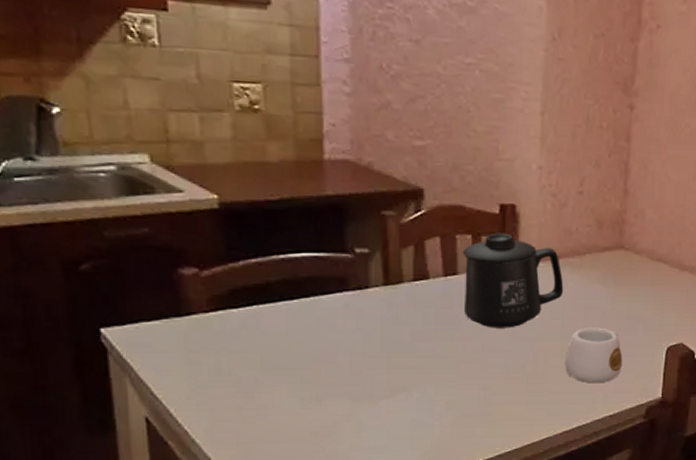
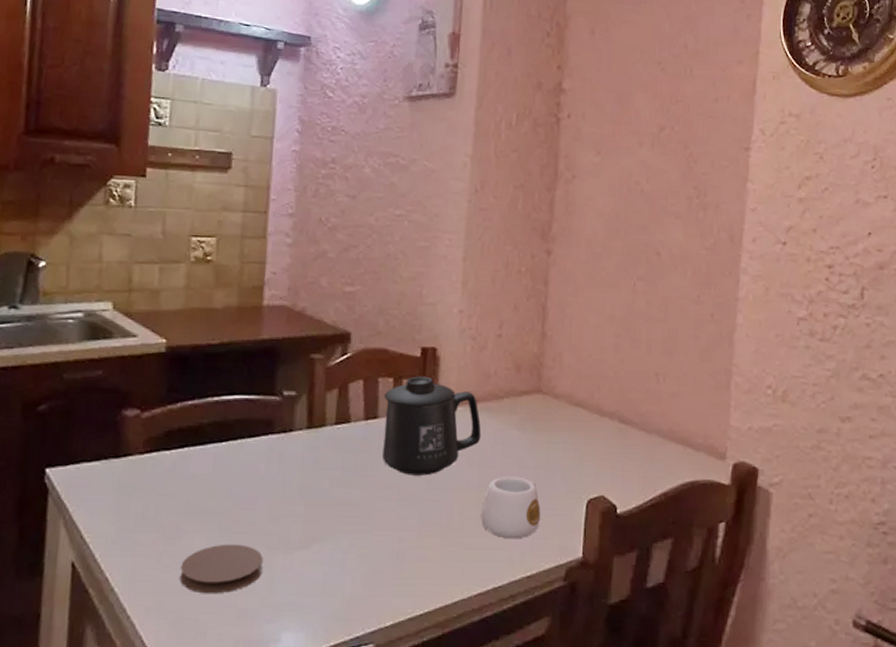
coaster: none [263,395,348,442] -> present [179,544,263,594]

